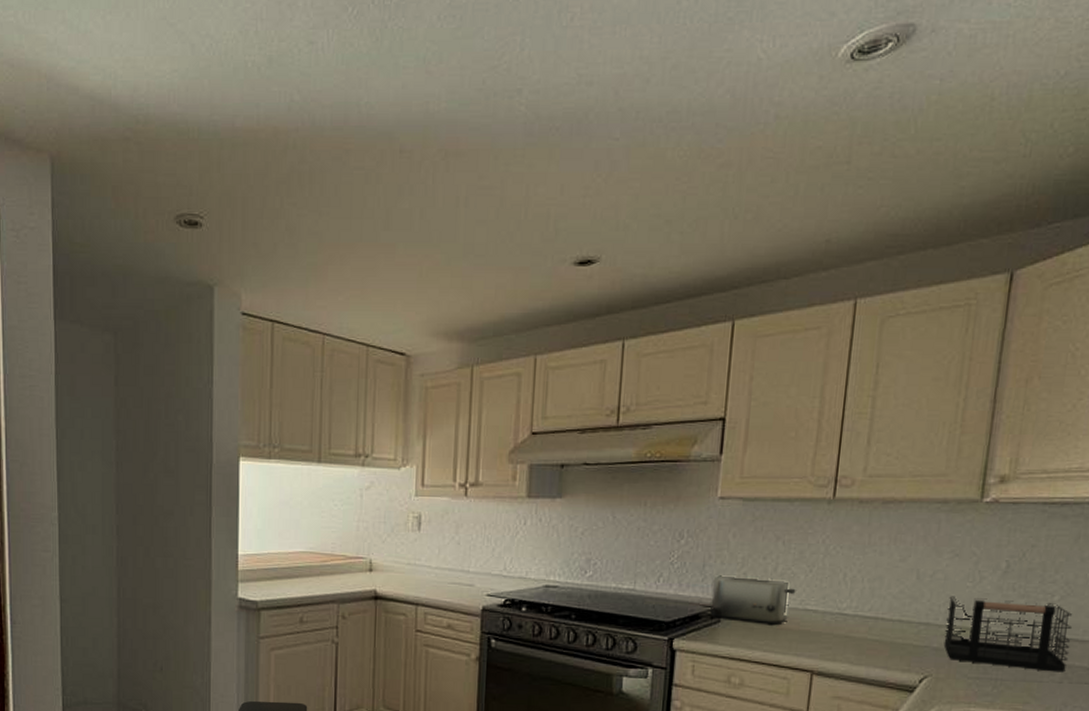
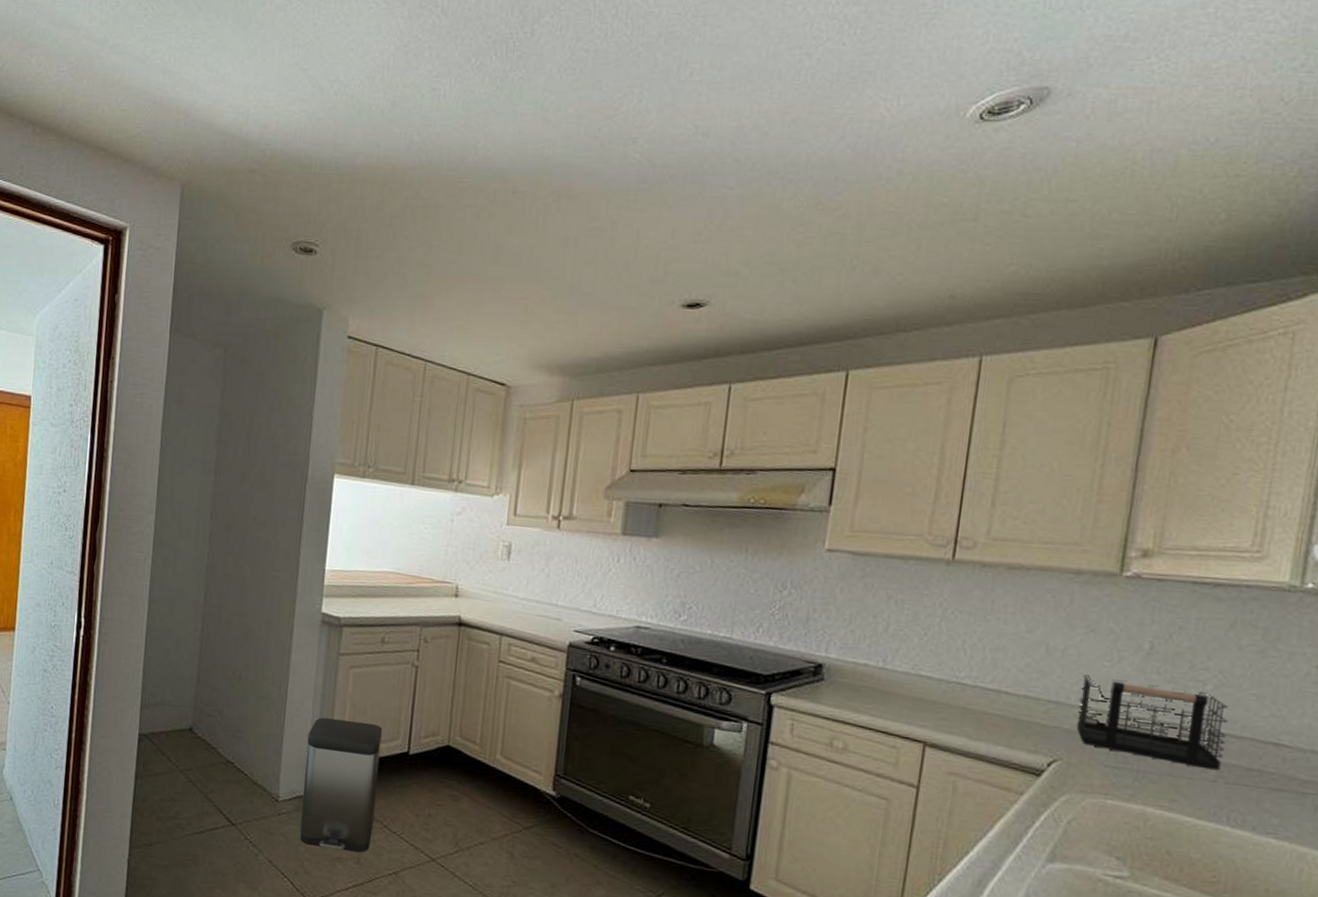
toaster: present [710,574,796,627] -> none [813,630,909,691]

